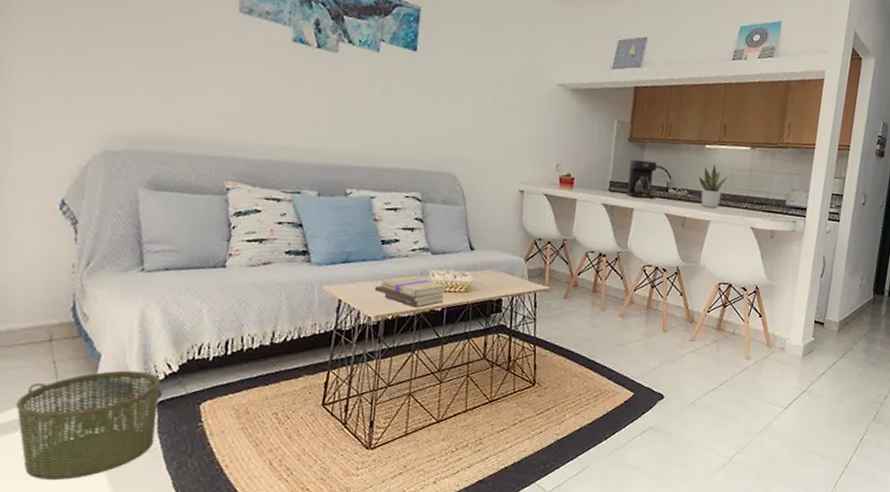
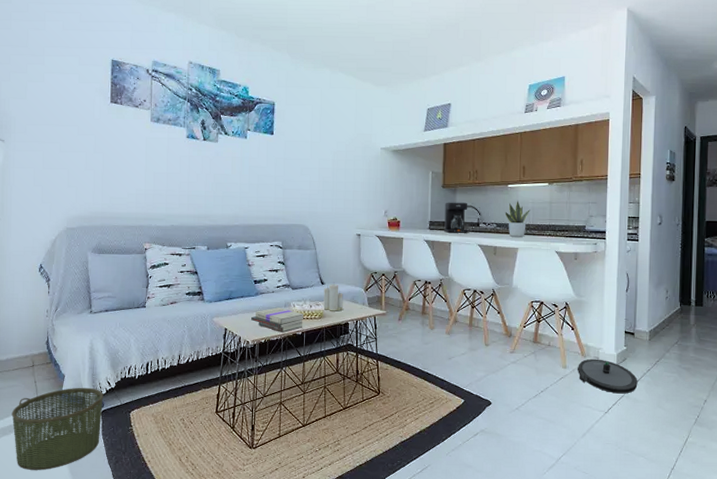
candle: none [471,249,498,285] -> present [323,283,343,312]
robot vacuum: none [760,349,822,389] -> present [577,358,638,394]

